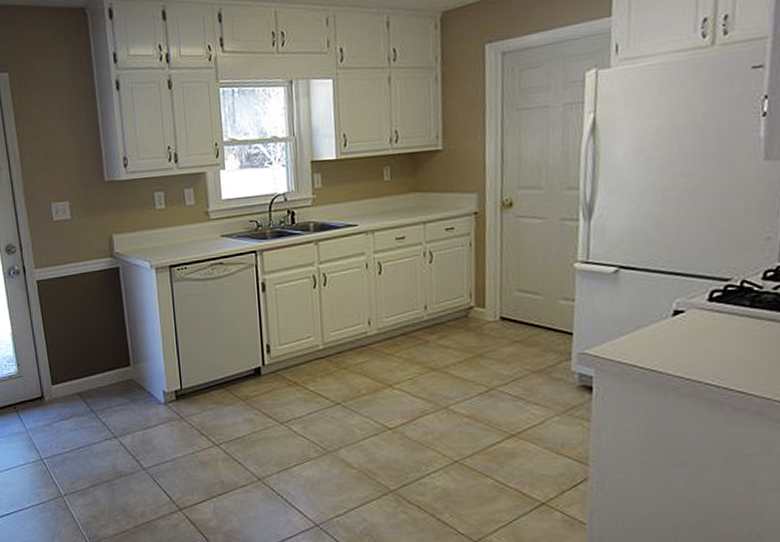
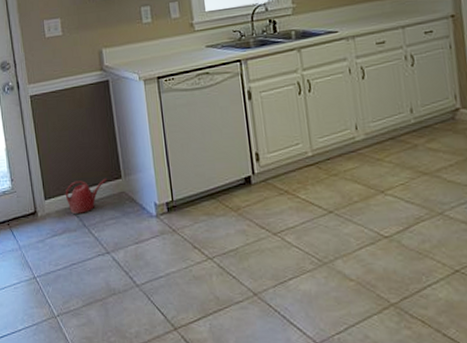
watering can: none [72,365,116,399] -> present [65,178,108,214]

